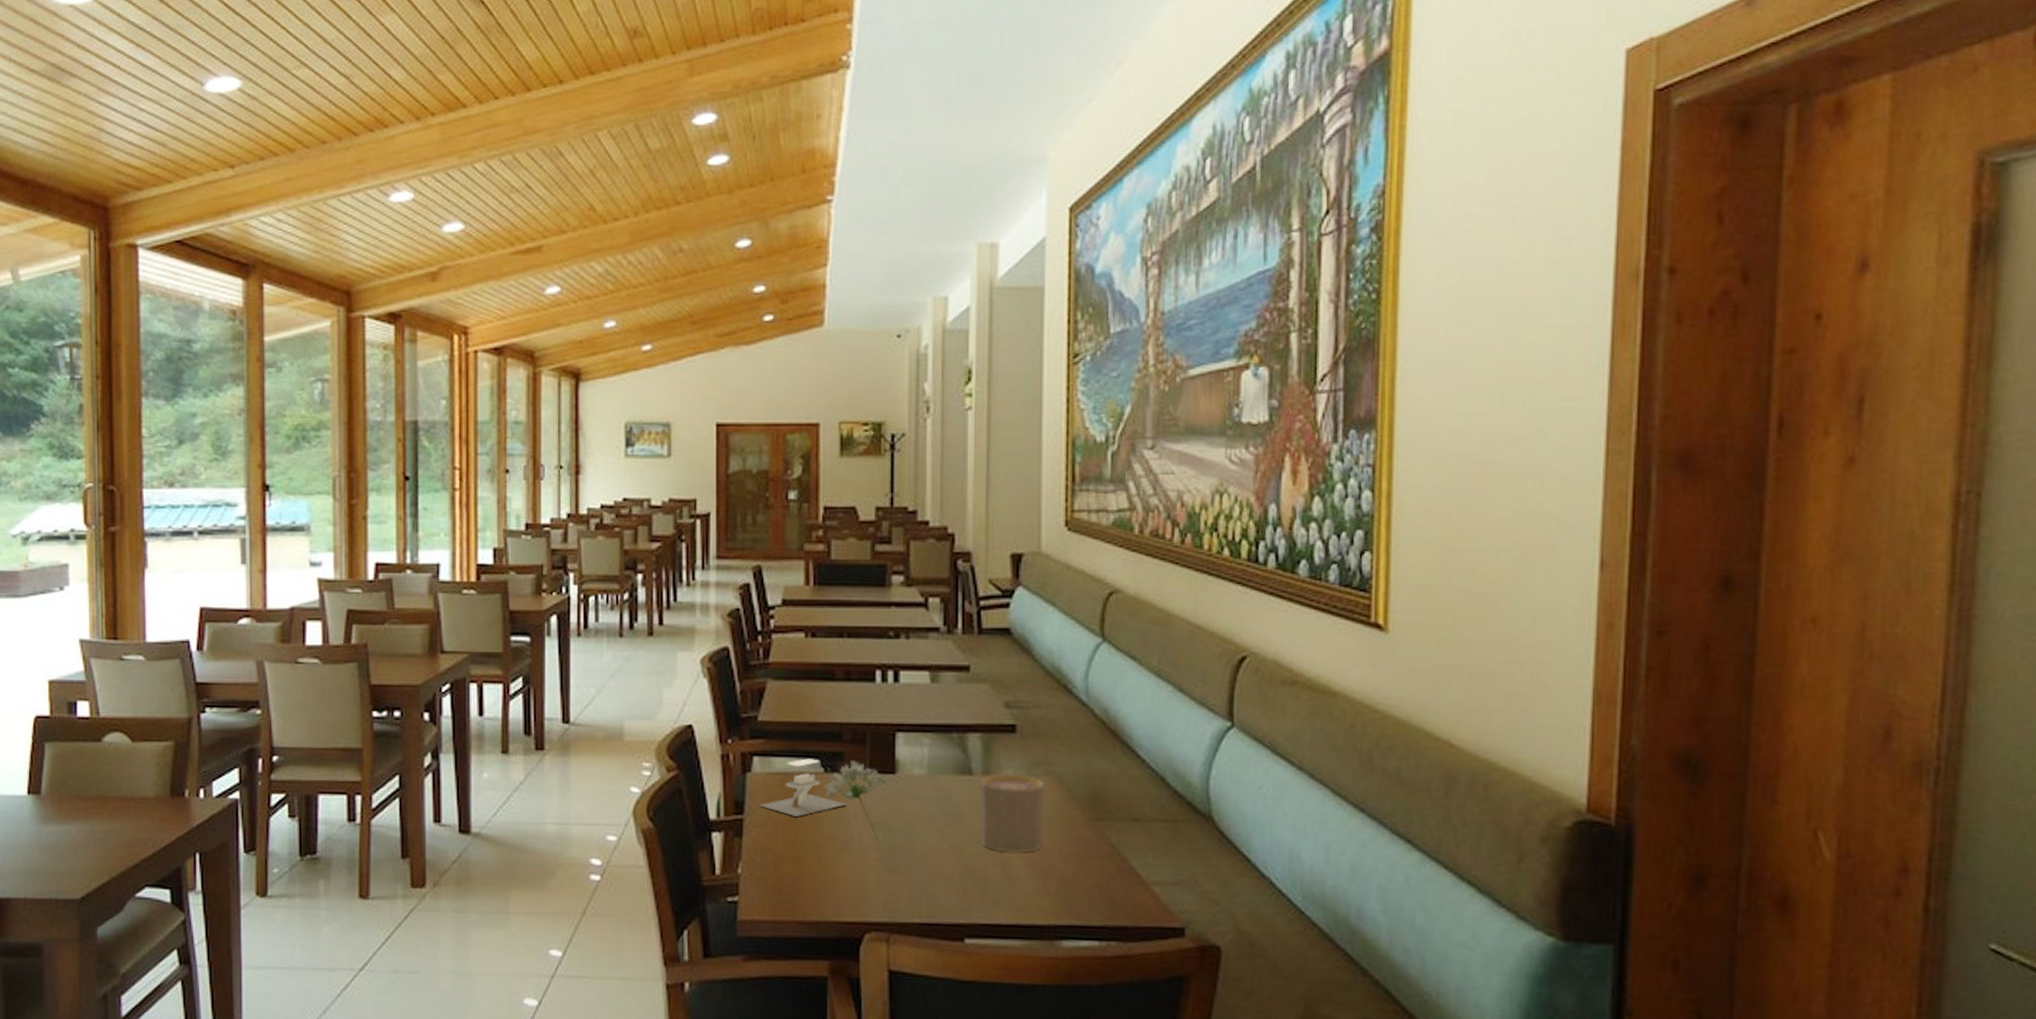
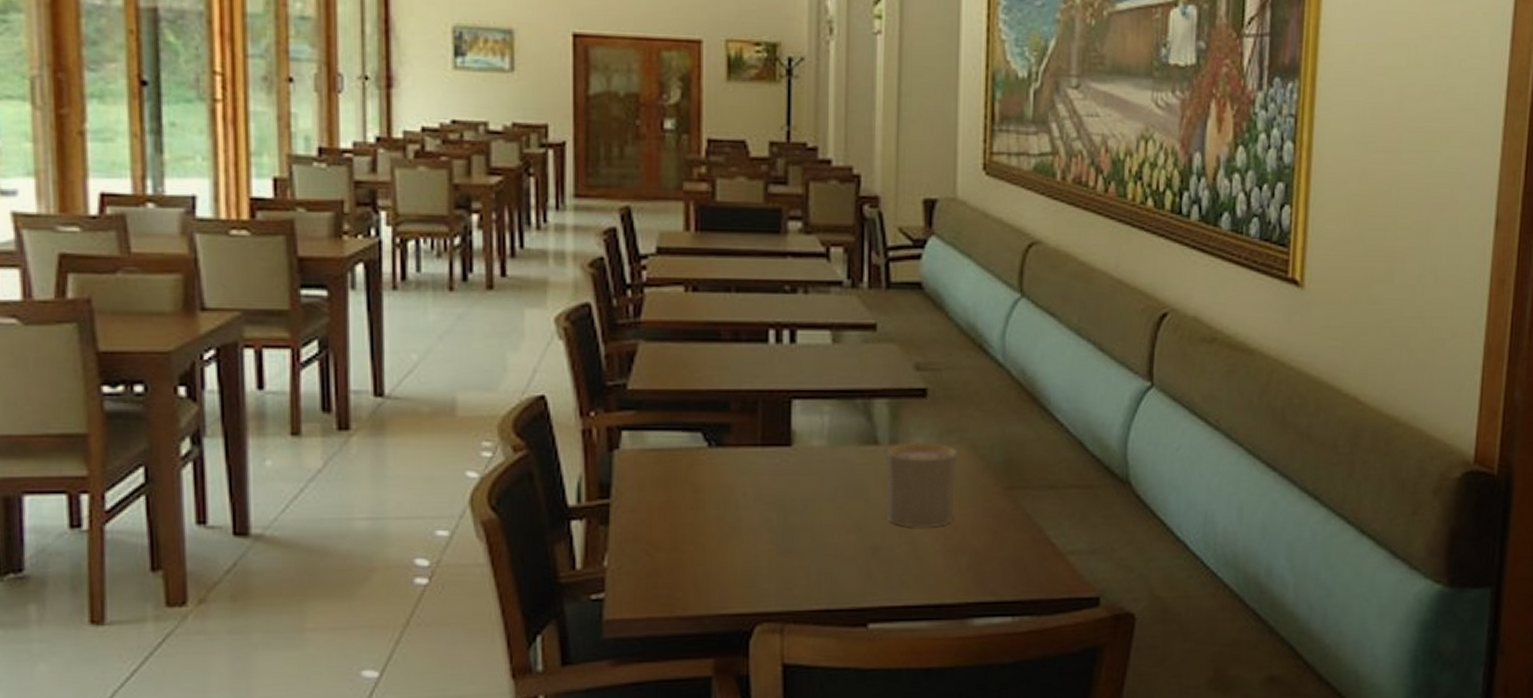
napkin holder: present [759,758,846,817] -> none [629,431,734,498]
flower: present [825,761,887,840] -> none [709,433,781,521]

